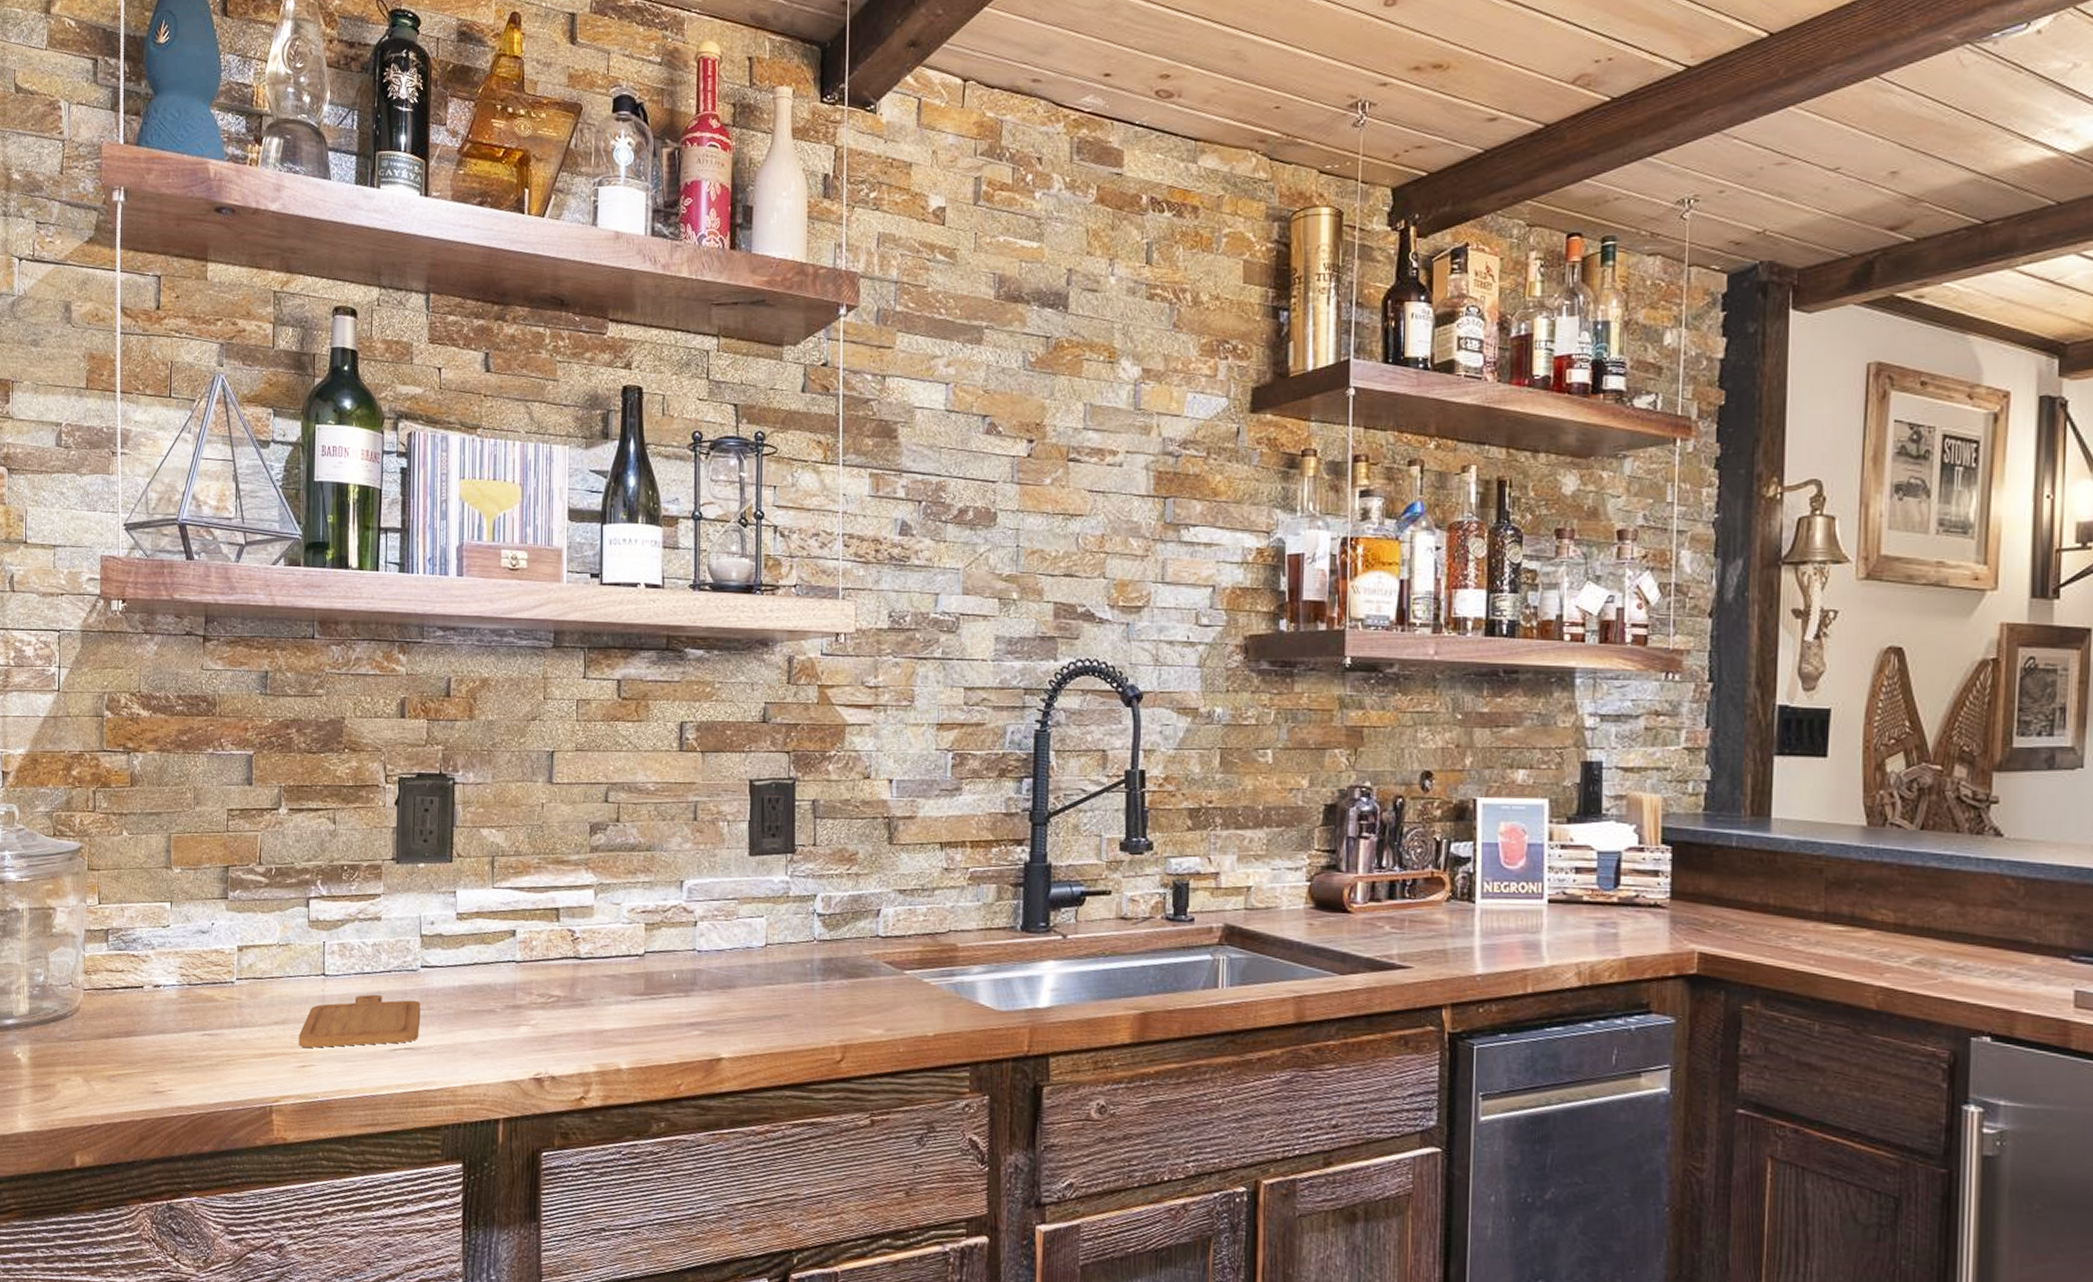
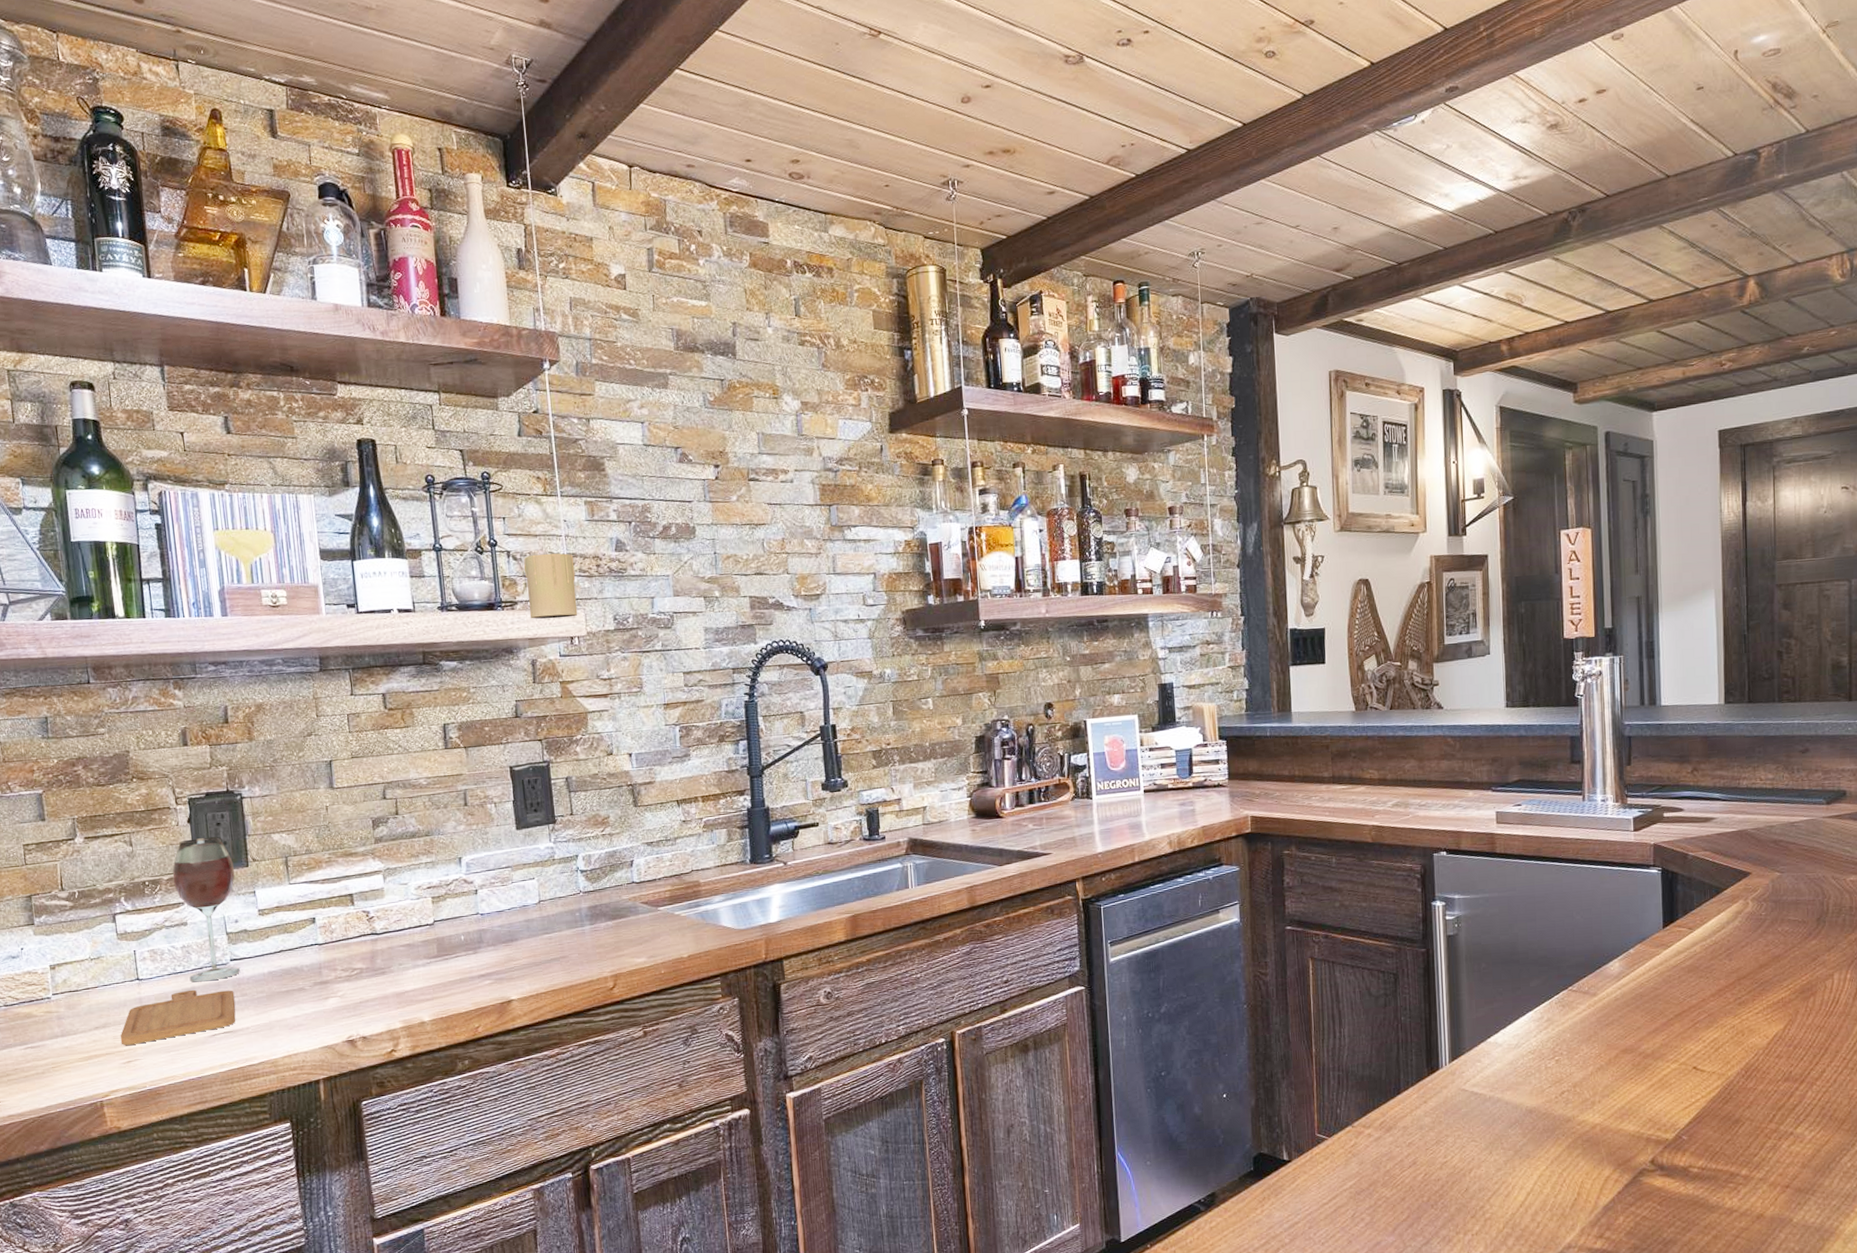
wineglass: none [372,823,437,988] -> present [172,837,241,982]
candle: none [791,532,850,610] -> present [523,553,578,619]

